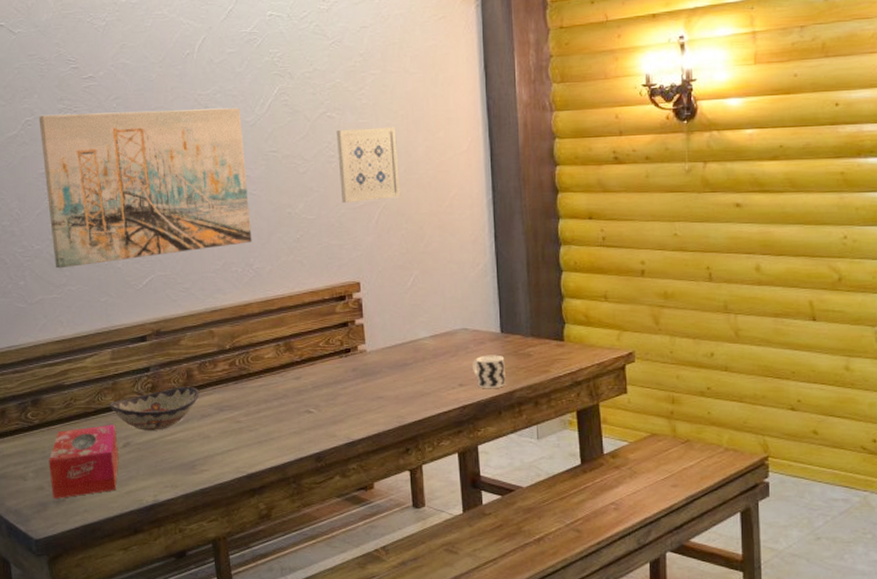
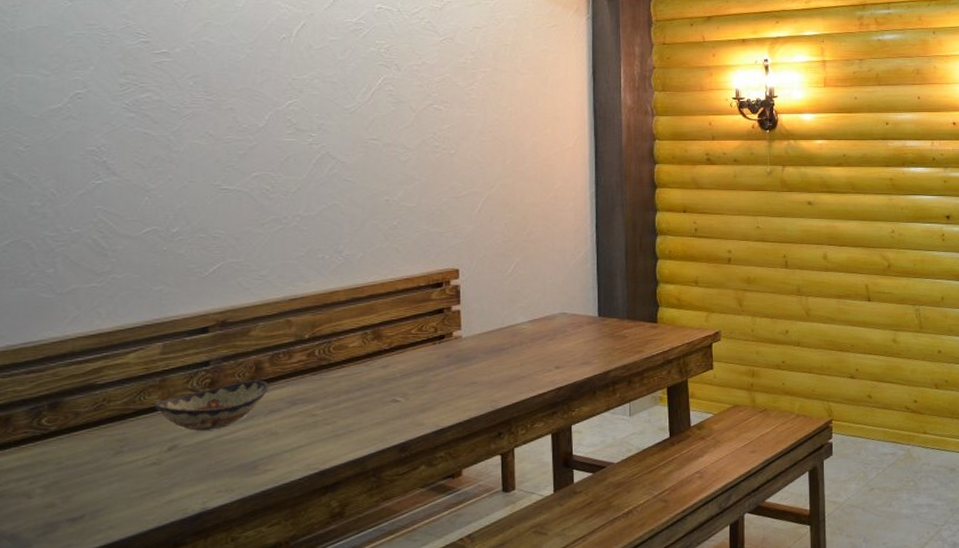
wall art: present [38,107,252,269] -> none [92,88,343,255]
tissue box: present [48,425,119,500] -> none [65,426,161,518]
wall art: present [337,127,400,204] -> none [443,121,505,193]
cup: present [471,355,506,389] -> none [568,337,601,371]

